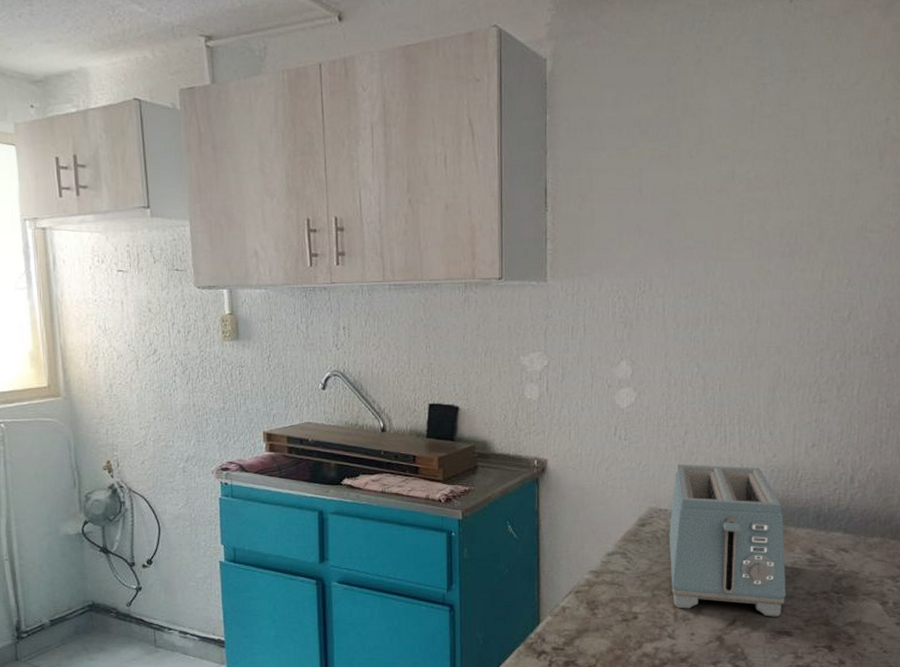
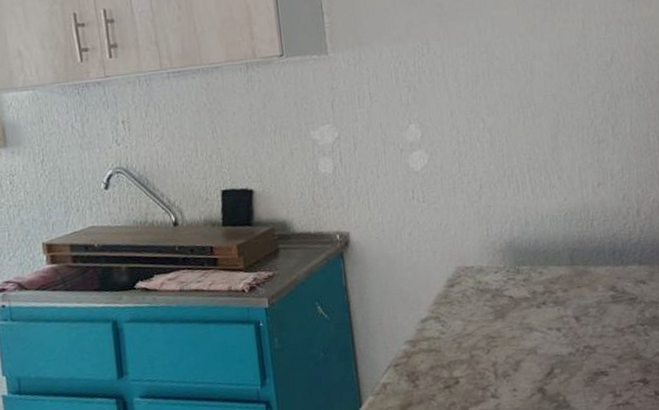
toaster: present [669,465,787,617] -> none [475,212,597,366]

